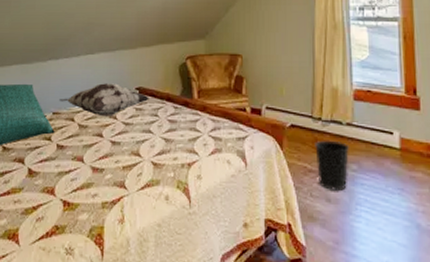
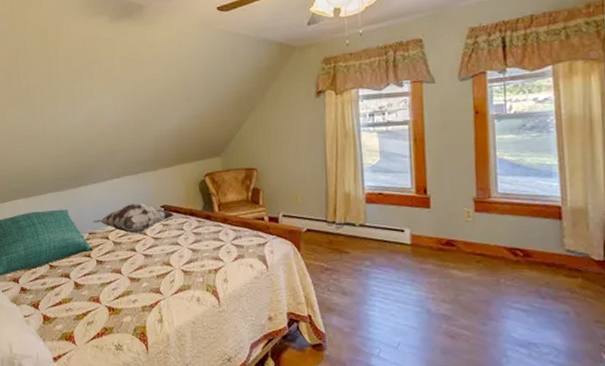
wastebasket: present [315,140,349,191] -> none [330,241,363,285]

